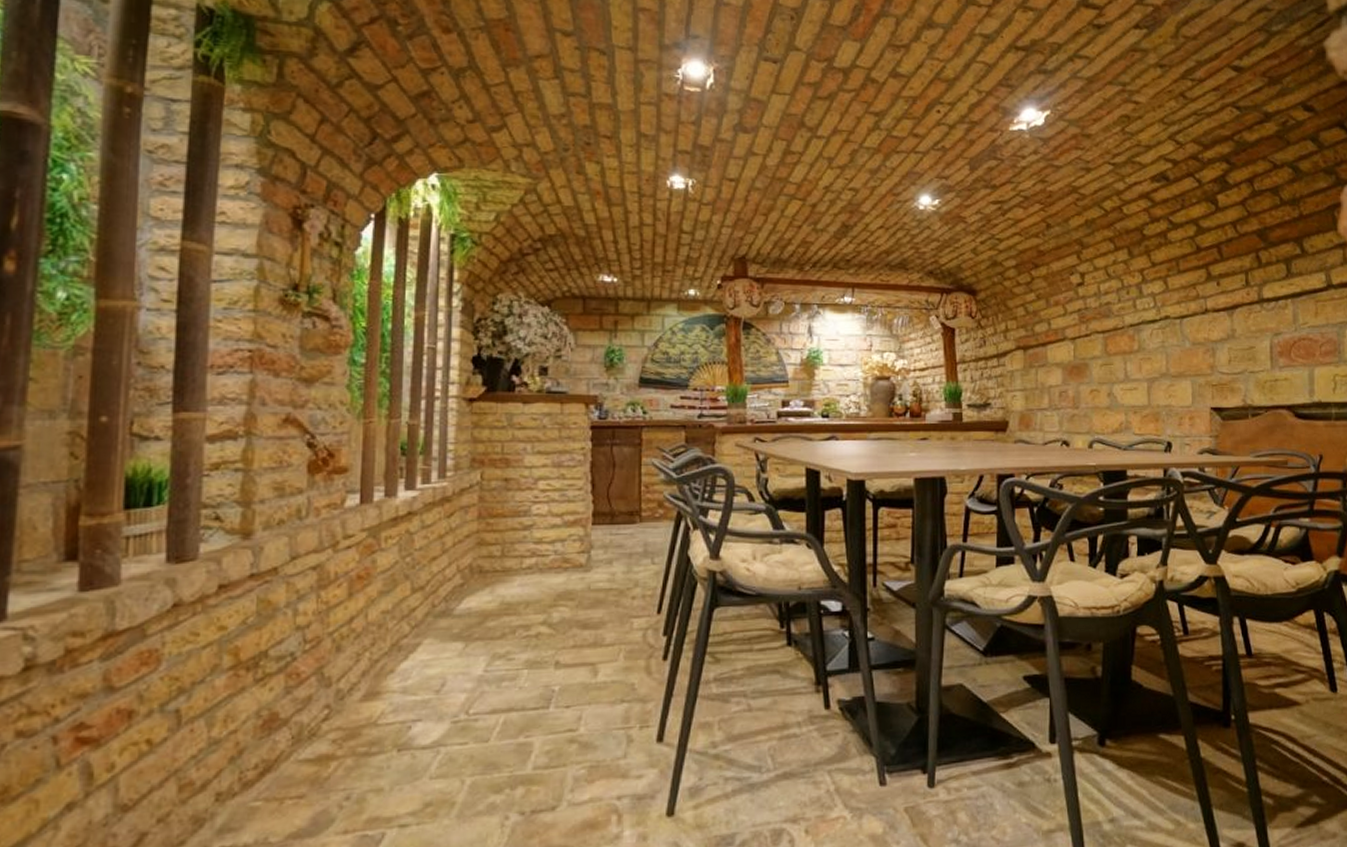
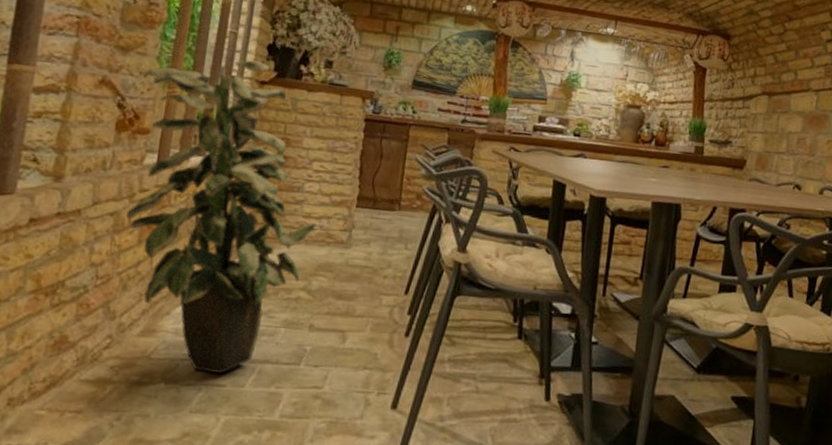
indoor plant: none [331,377,550,731] -> present [126,60,317,373]

